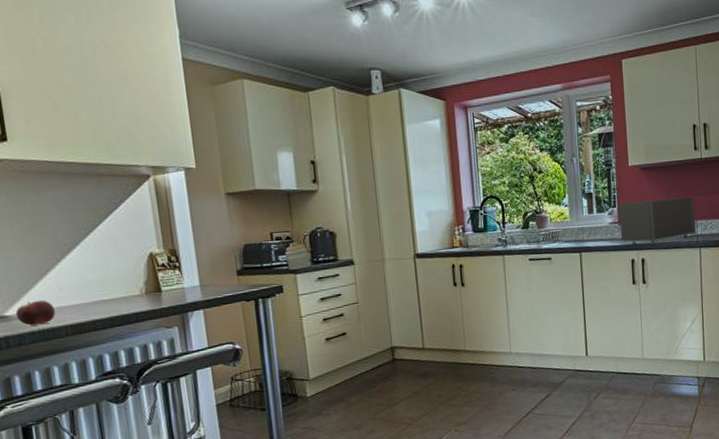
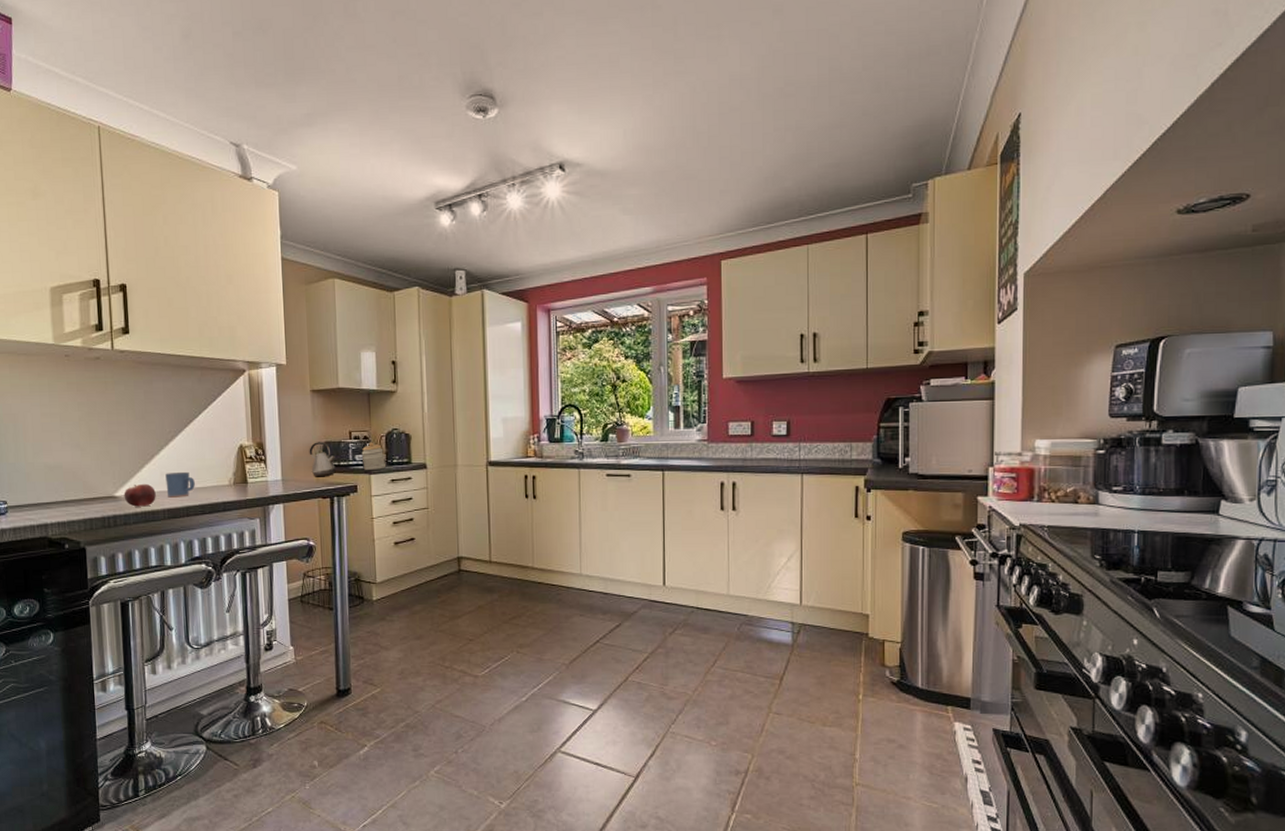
mug: none [64,285,101,313] -> present [165,472,195,498]
kettle: none [227,244,259,281] -> present [309,442,336,477]
microwave: present [618,197,697,245] -> none [709,416,799,467]

